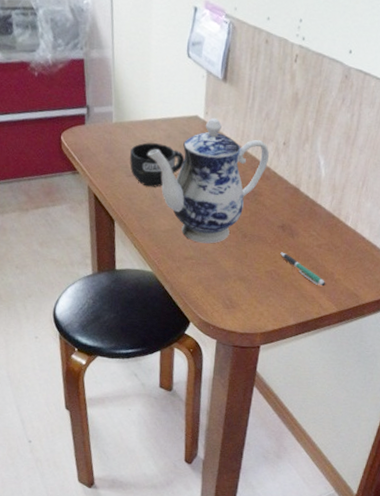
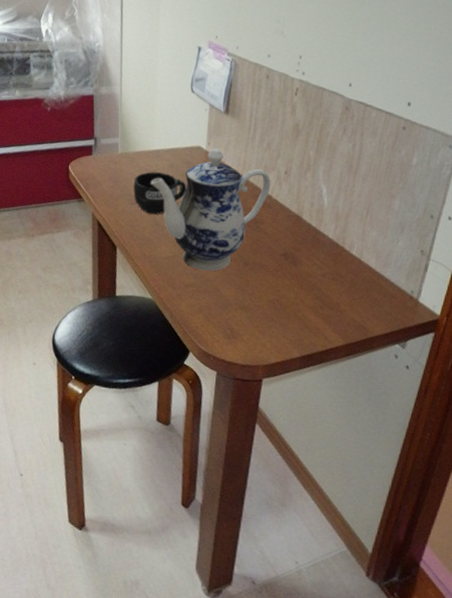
pen: present [280,252,326,287] -> none [283,281,332,318]

